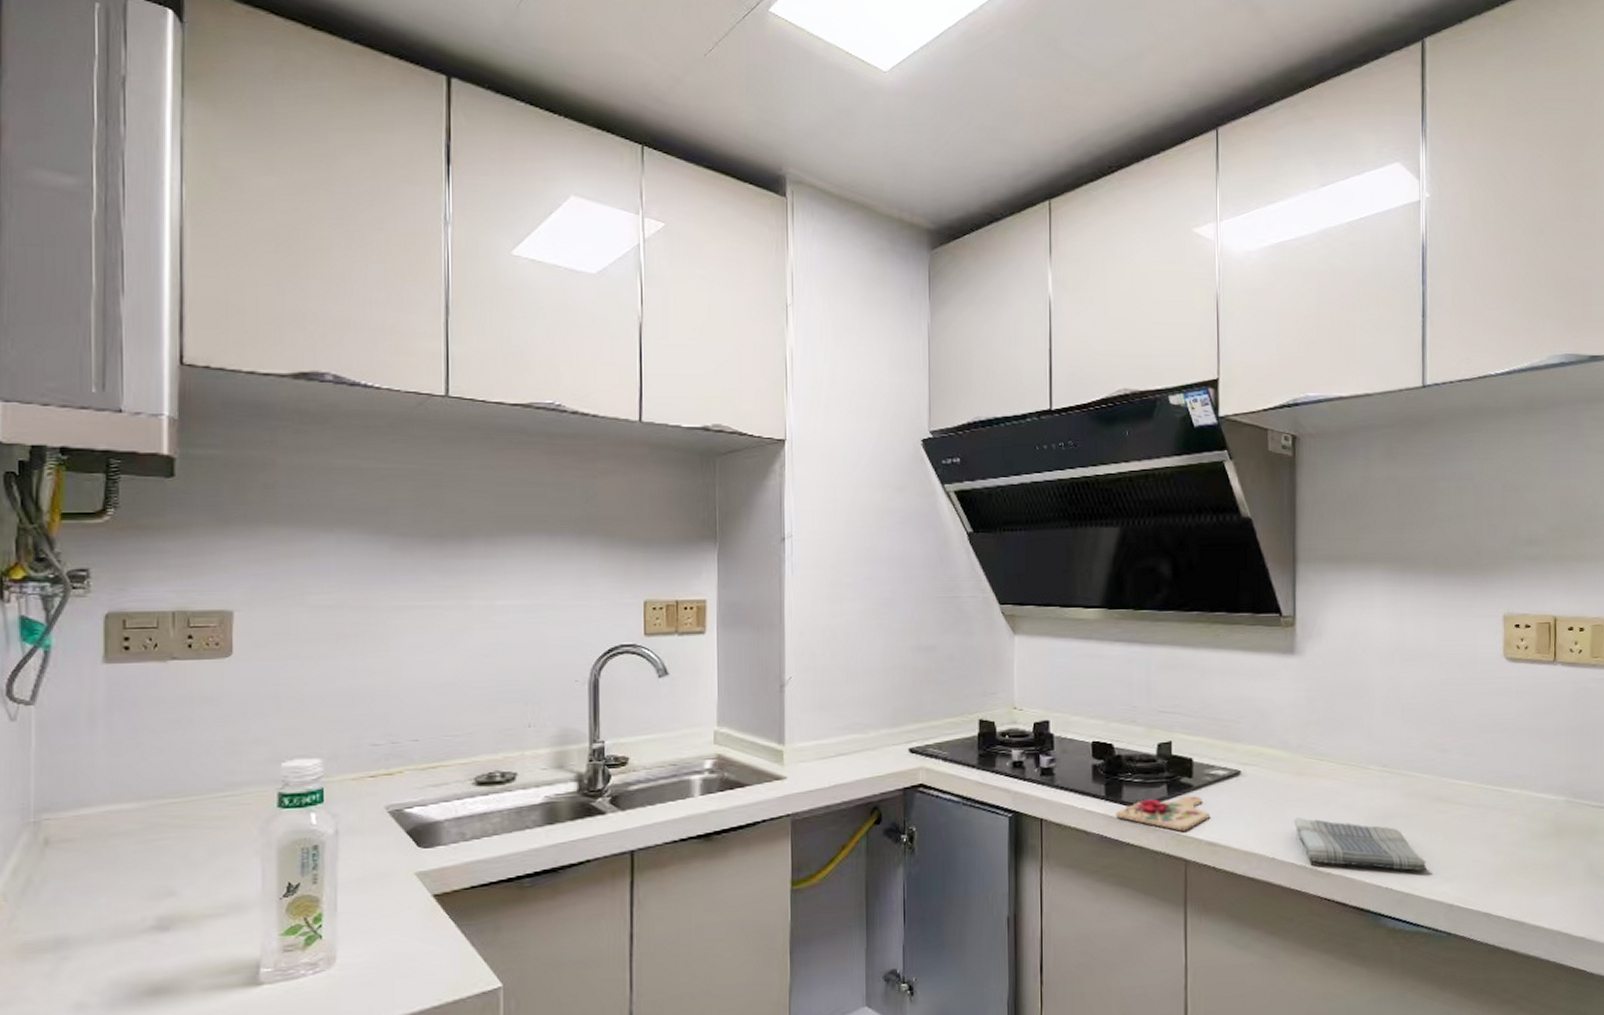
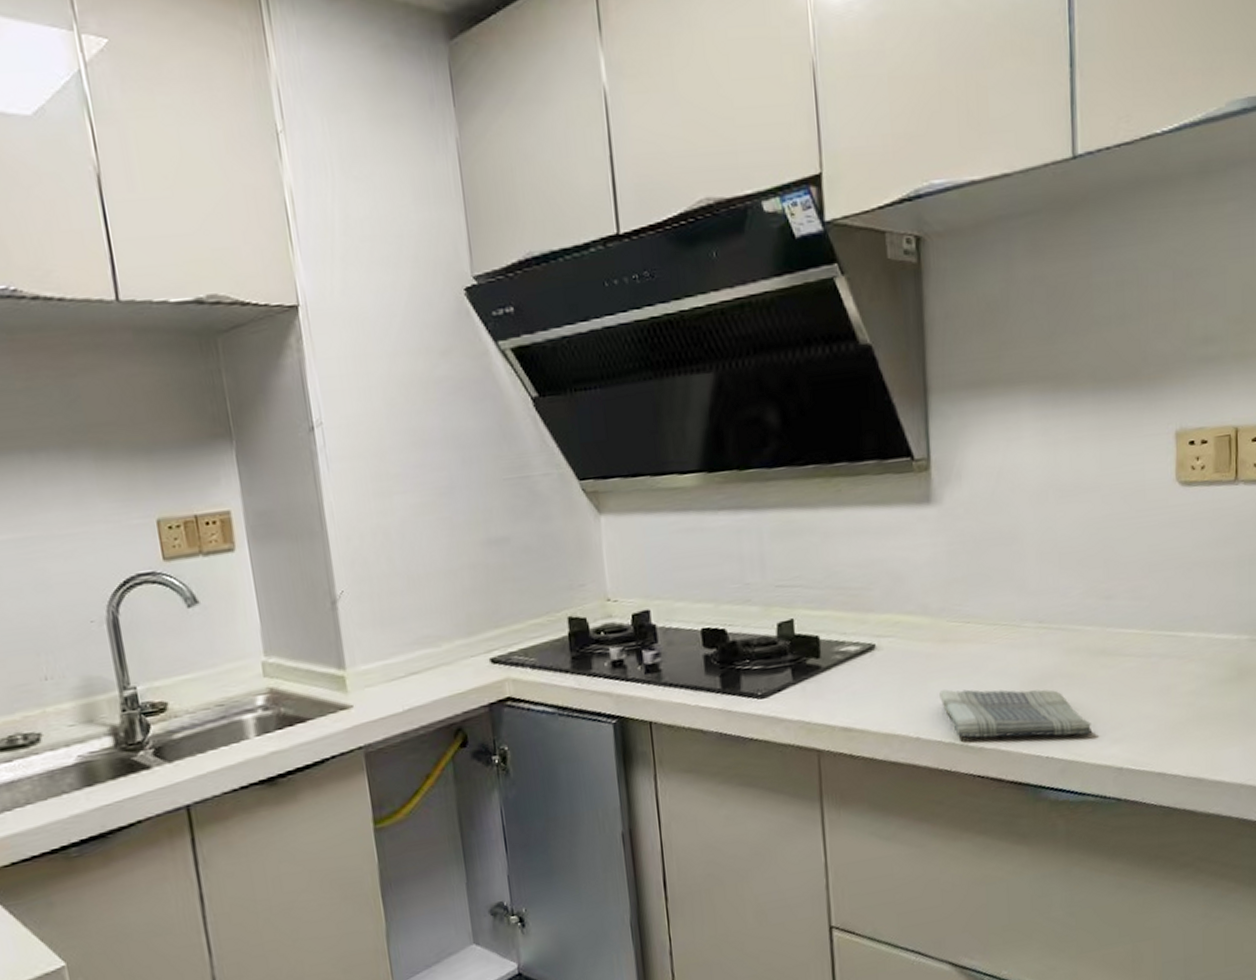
cutting board: present [1115,796,1209,831] -> none [734,678,842,719]

